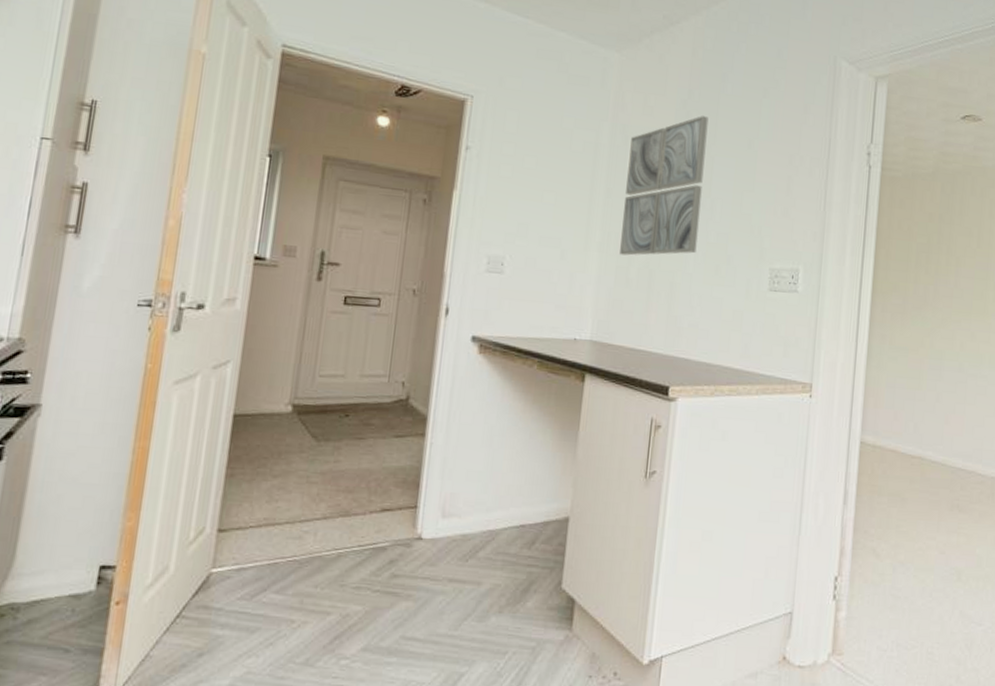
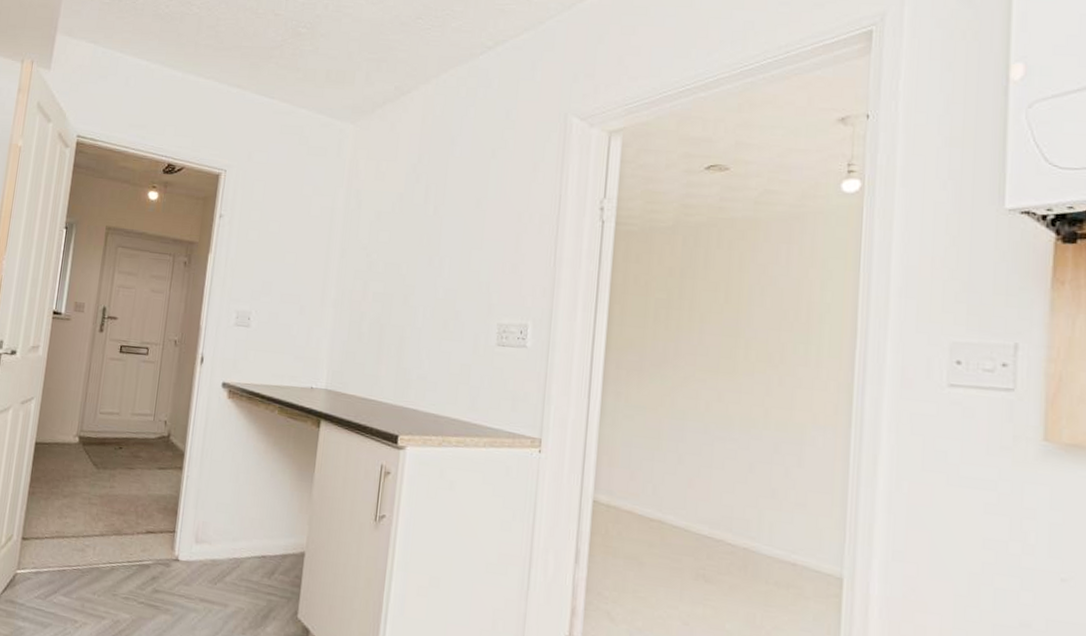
wall art: present [620,116,709,256] -> none [353,178,438,311]

